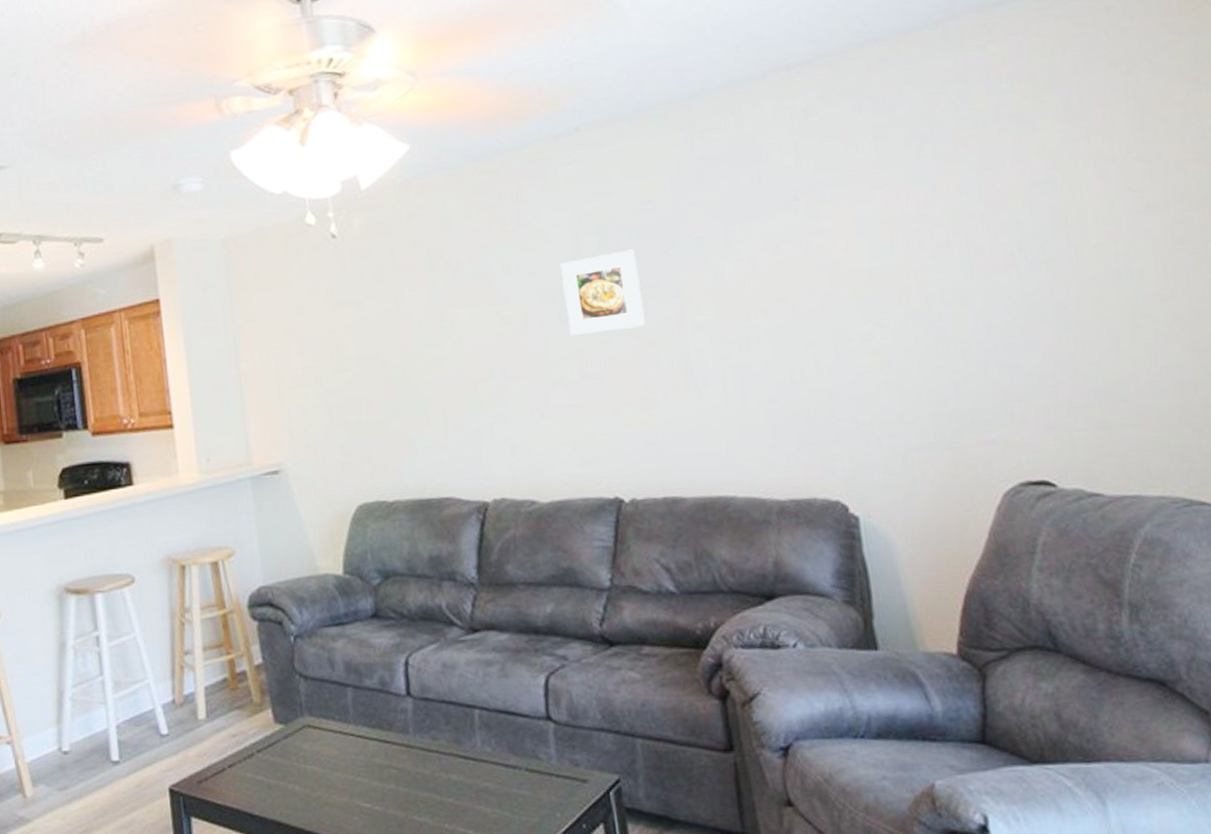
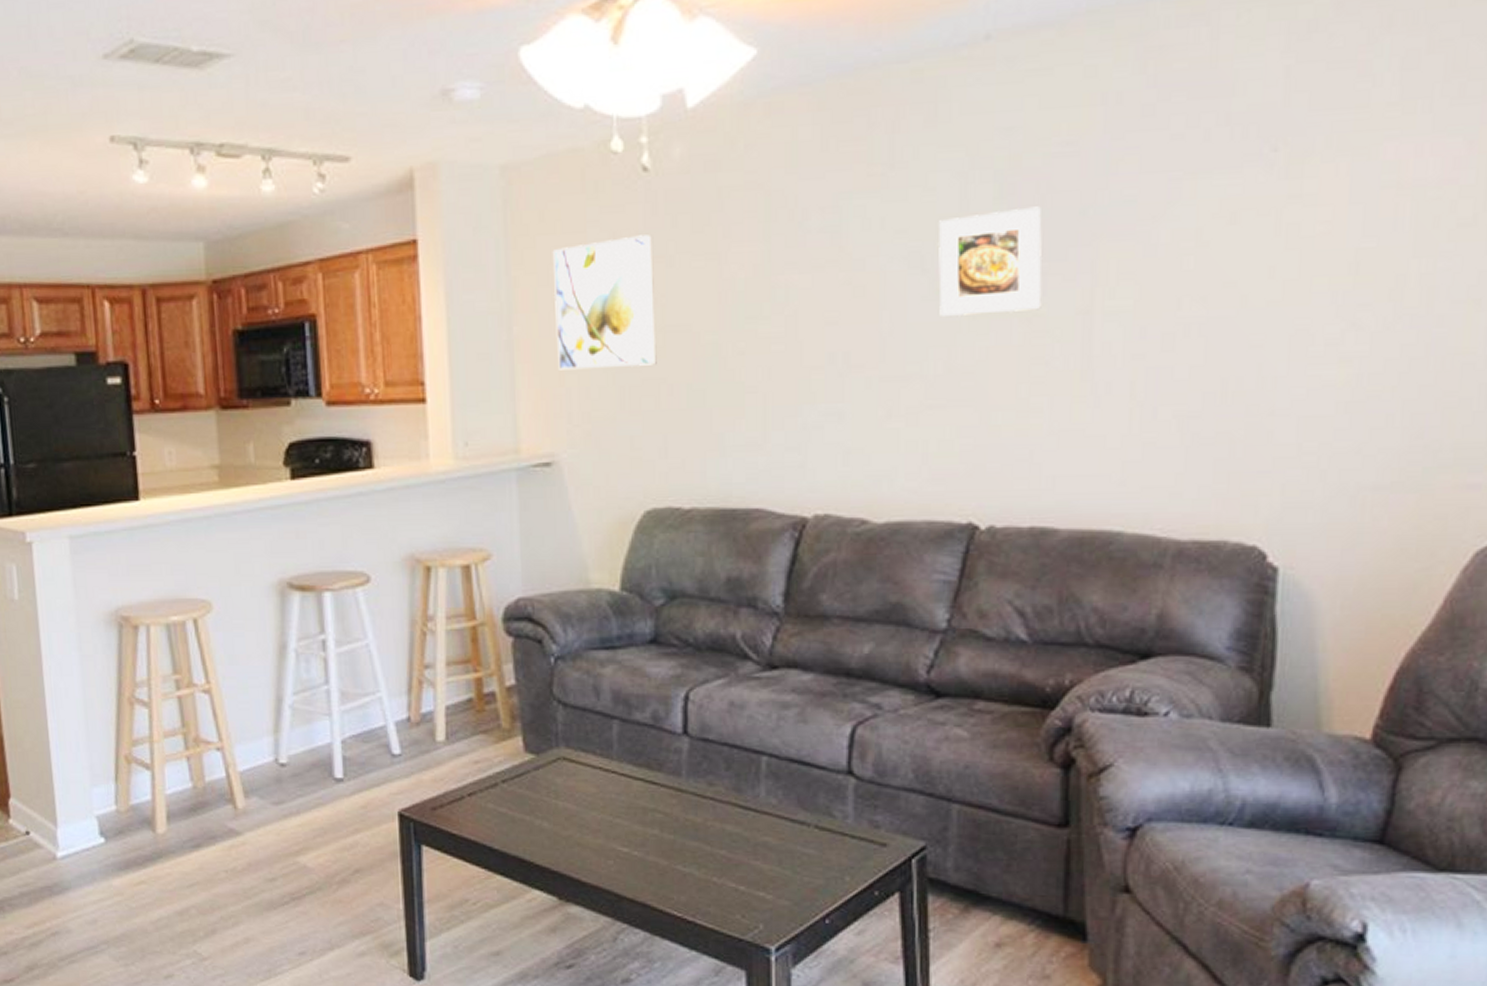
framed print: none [267,285,356,396] -> present [552,234,657,370]

